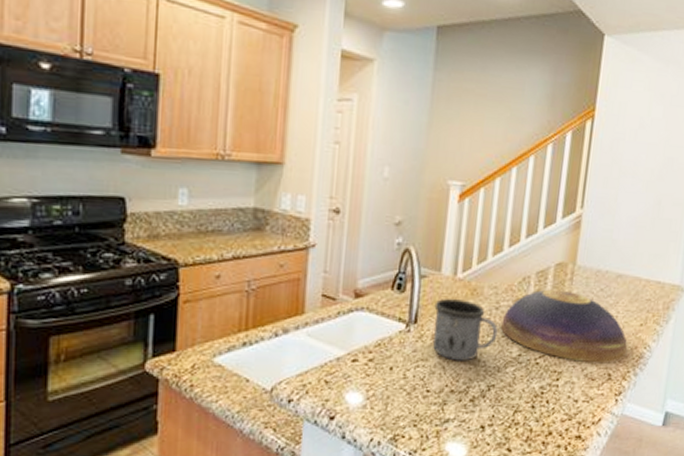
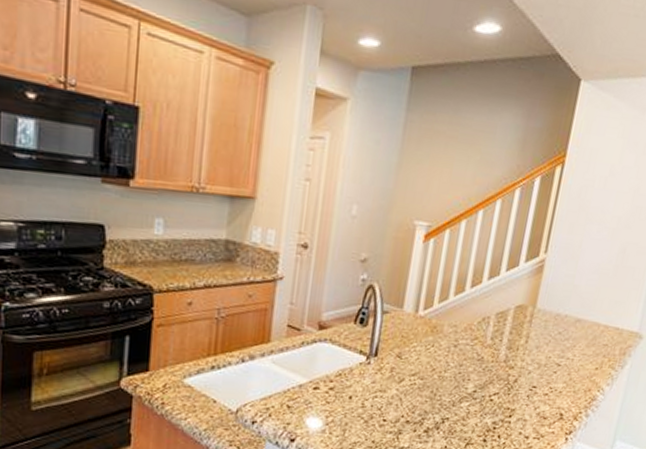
mug: present [433,299,498,361] -> none [391,334,455,394]
decorative bowl: present [501,289,628,363] -> none [458,330,582,403]

